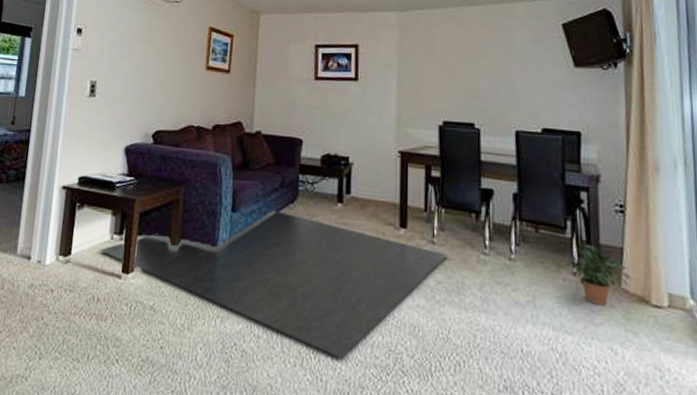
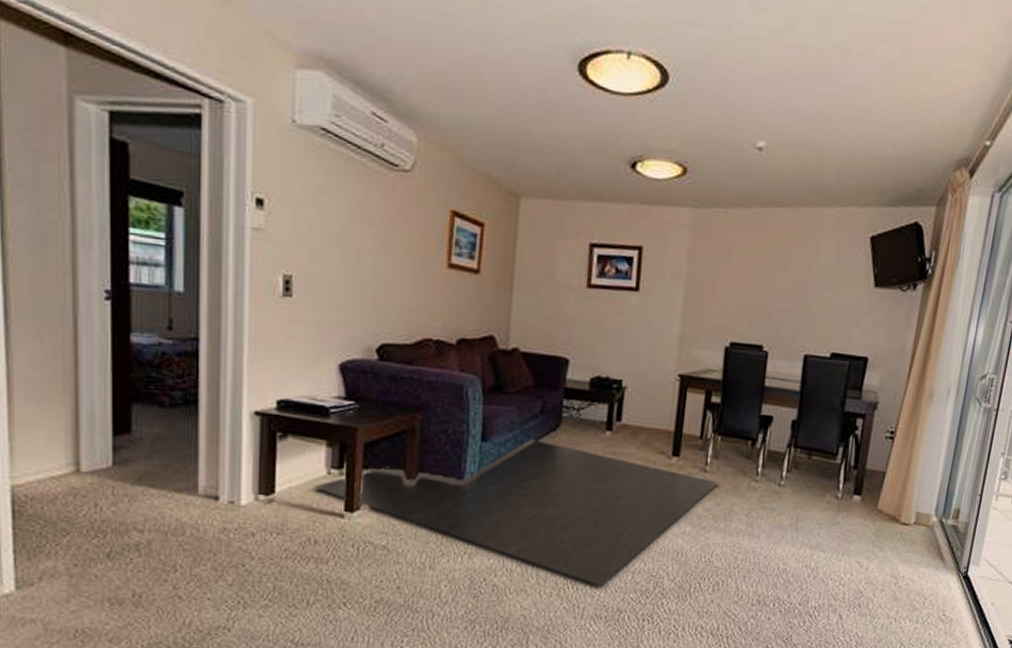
potted plant: present [566,242,632,306] -> none [831,468,889,525]

